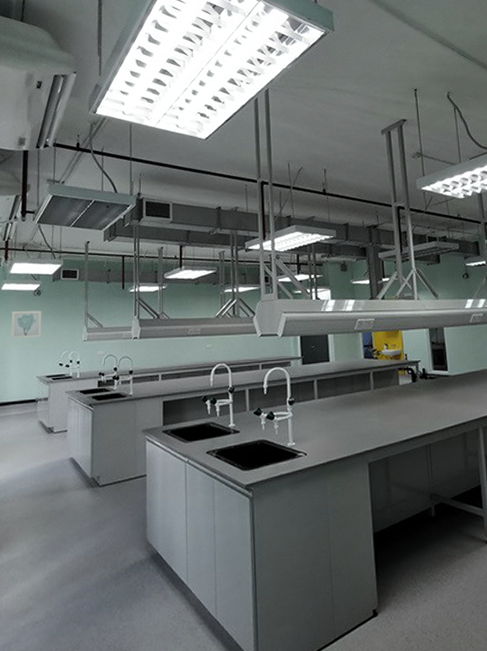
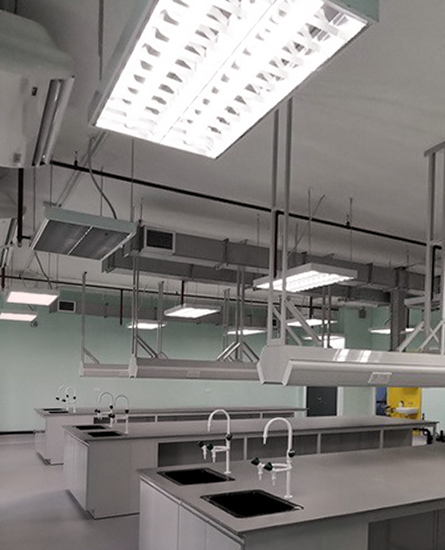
wall art: present [11,310,42,339] -> none [9,342,39,370]

